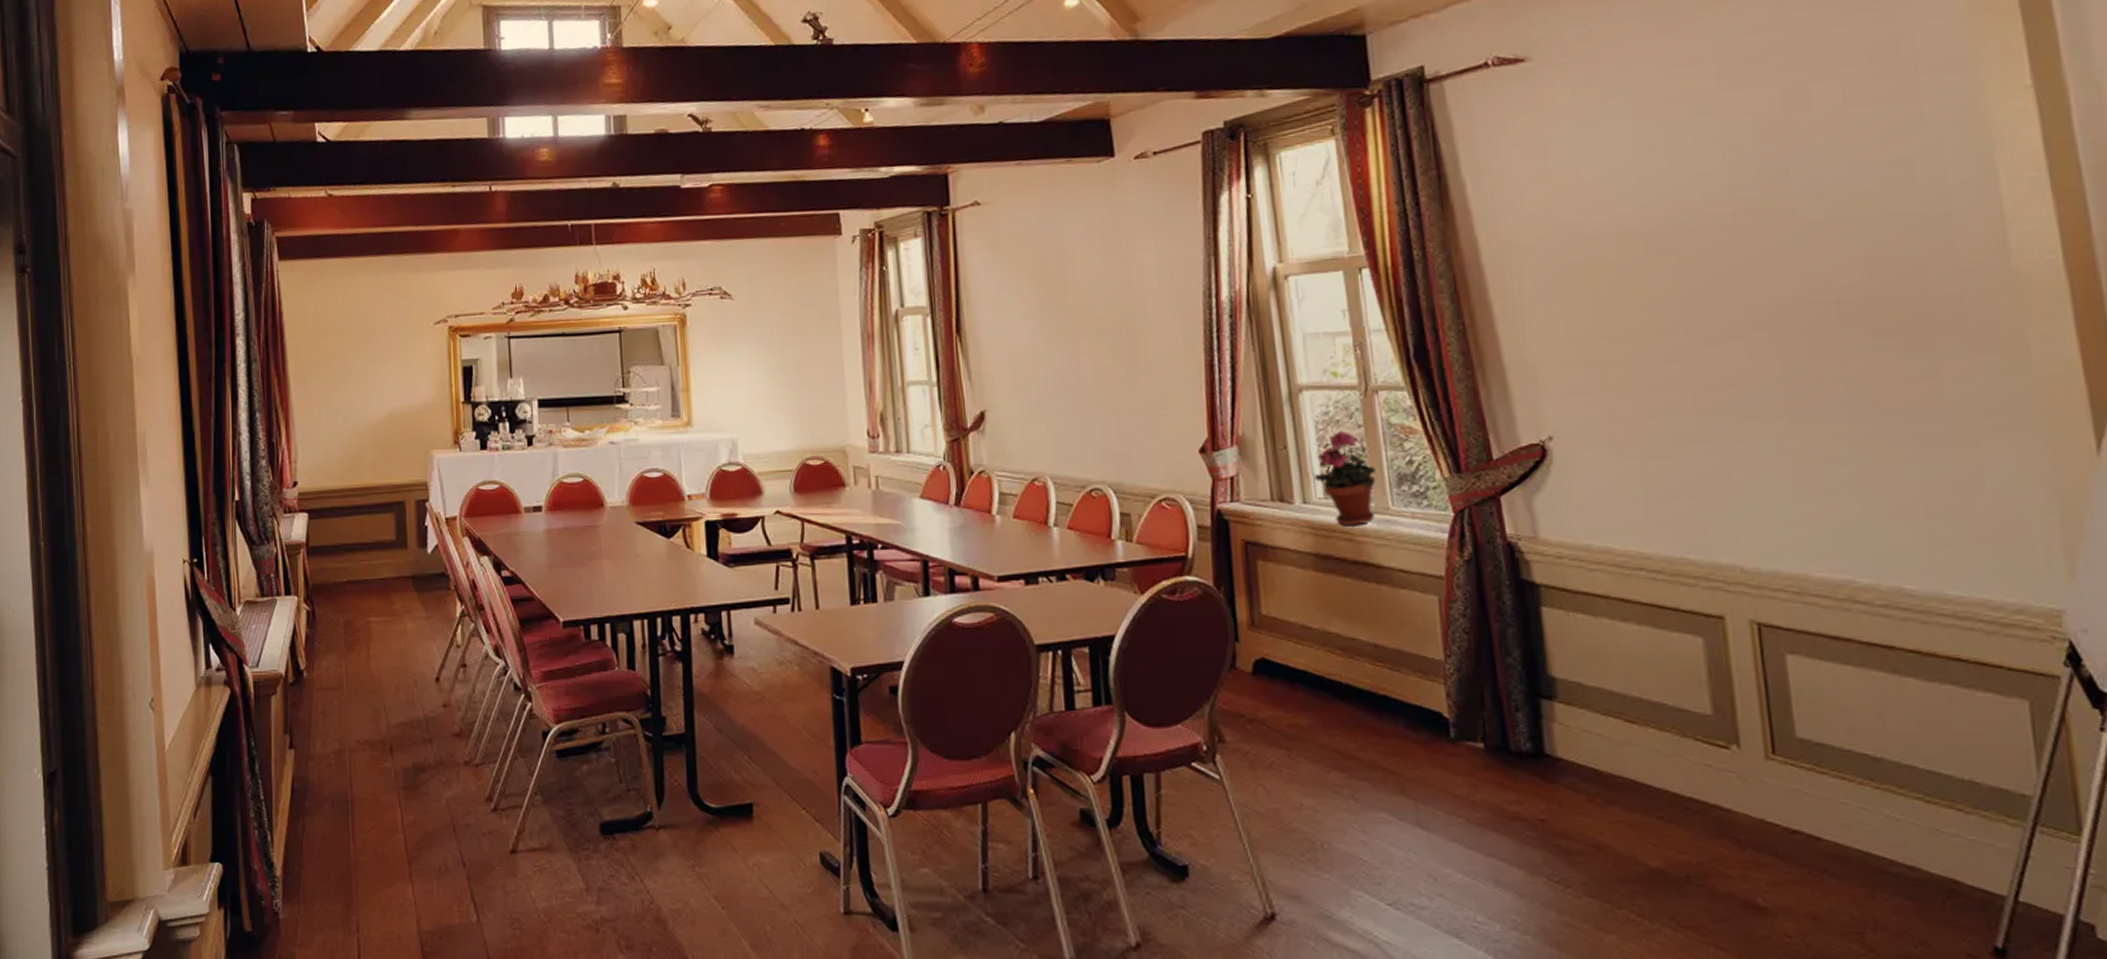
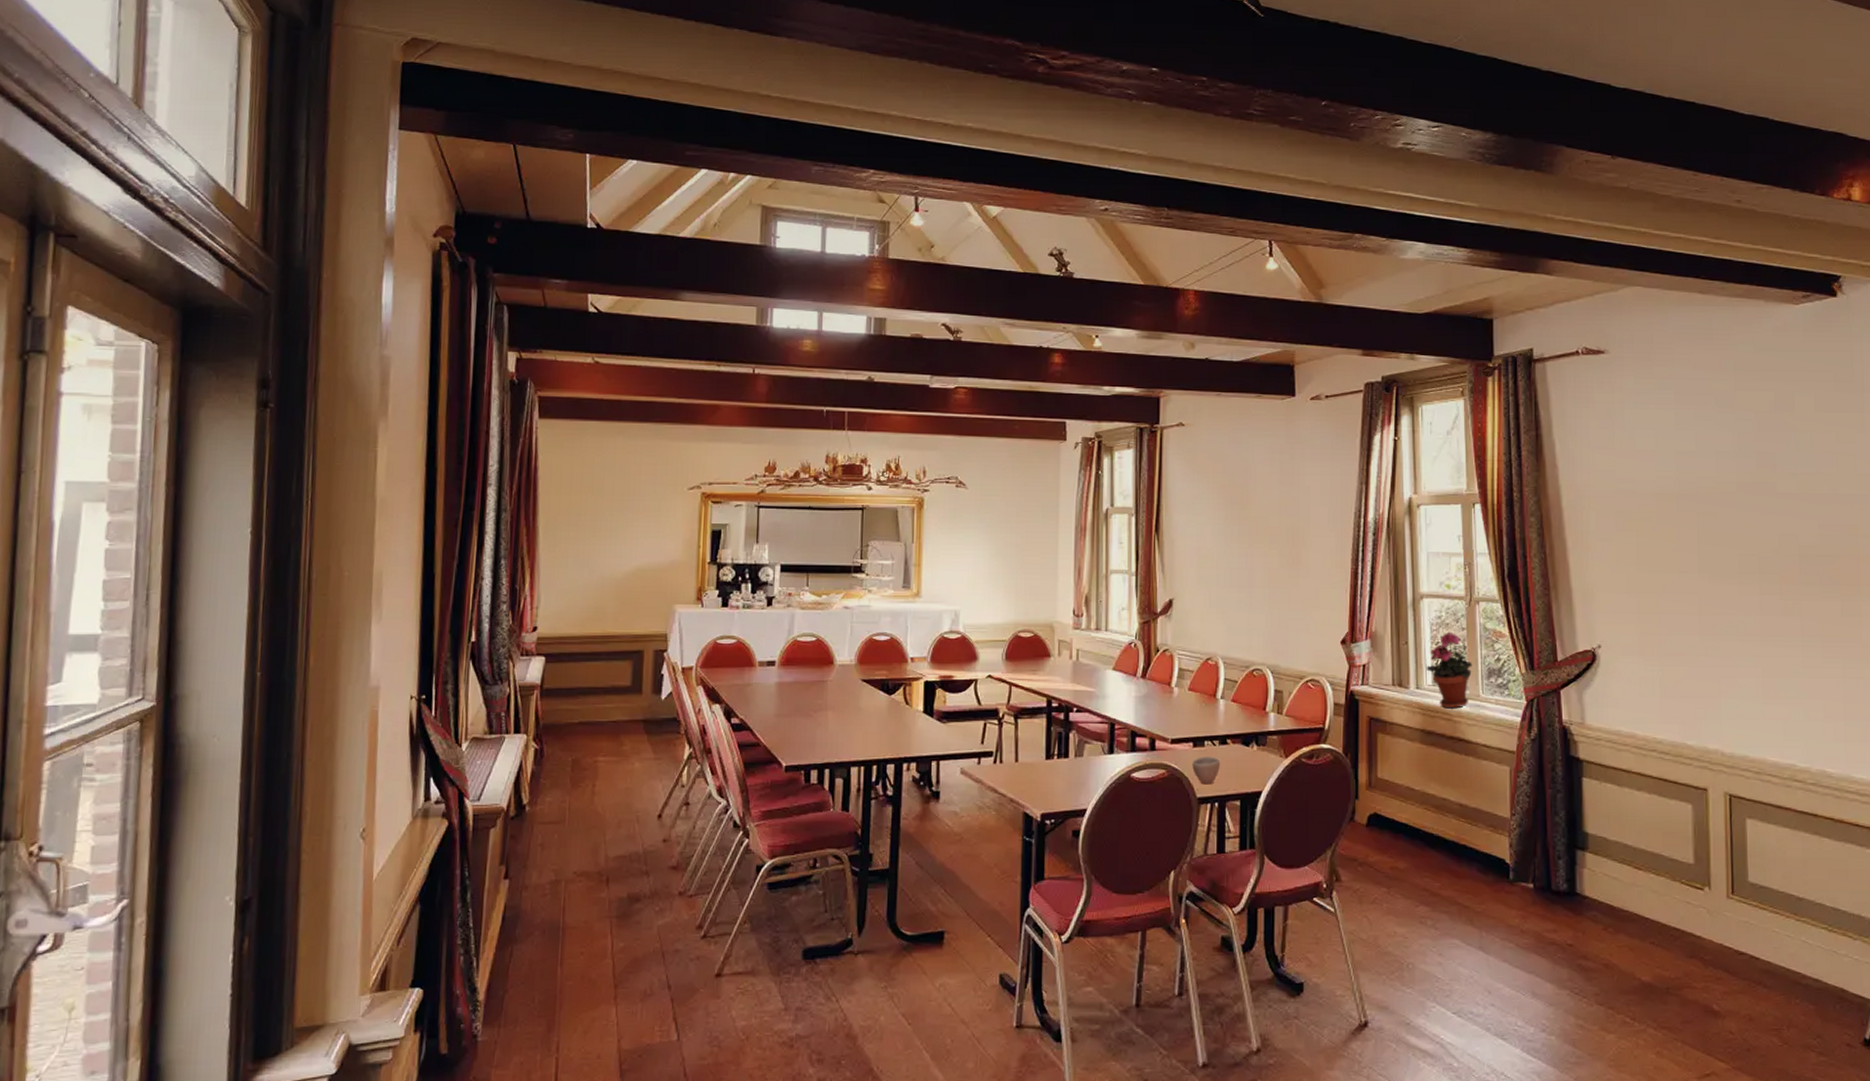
cup: none [1025,596,1060,629] -> present [1192,757,1220,785]

